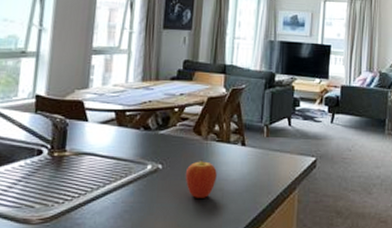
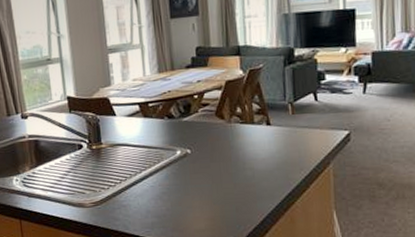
fruit: present [185,159,217,198] -> none [213,142,245,178]

